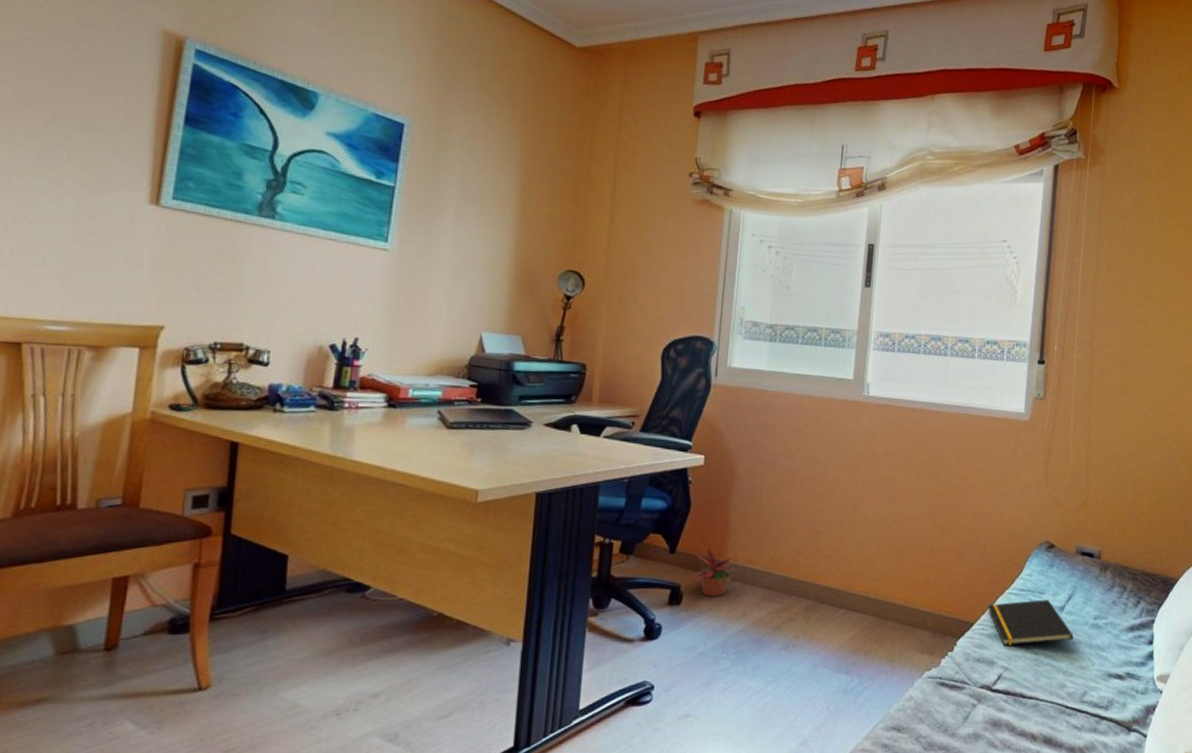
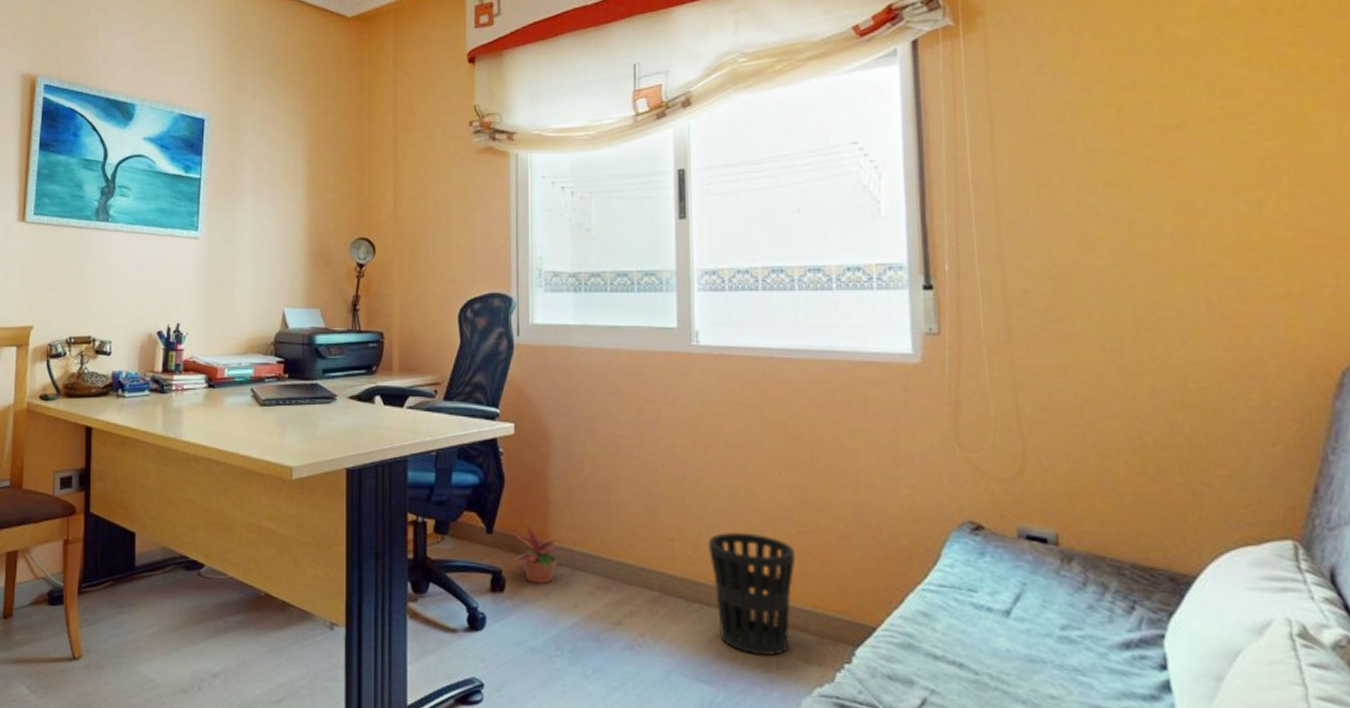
wastebasket: none [858,550,923,648] -> present [709,532,796,656]
notepad: present [987,599,1074,645] -> none [893,599,1032,660]

